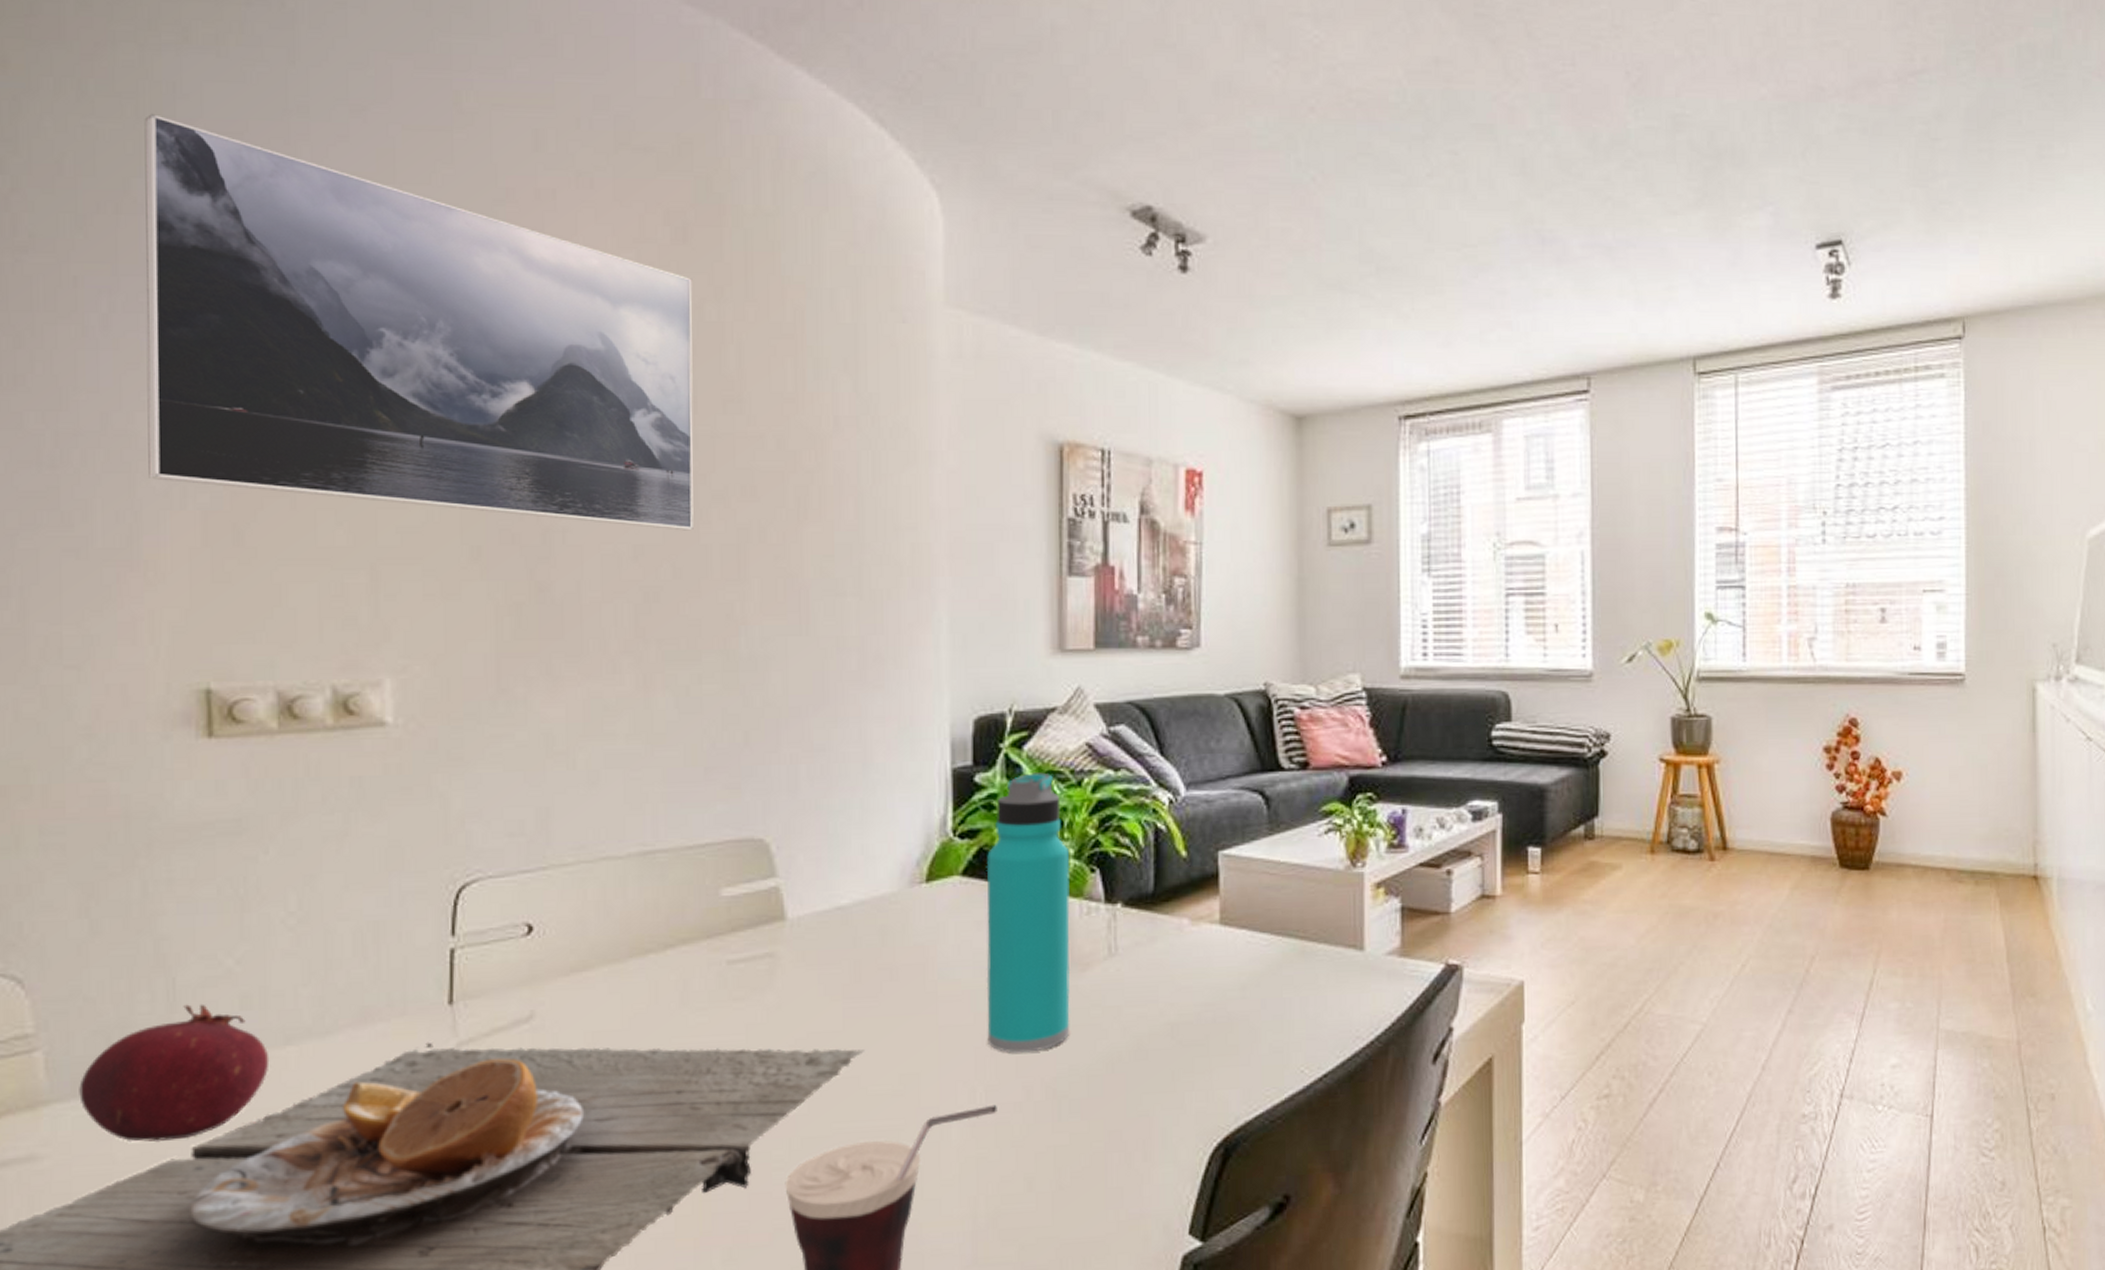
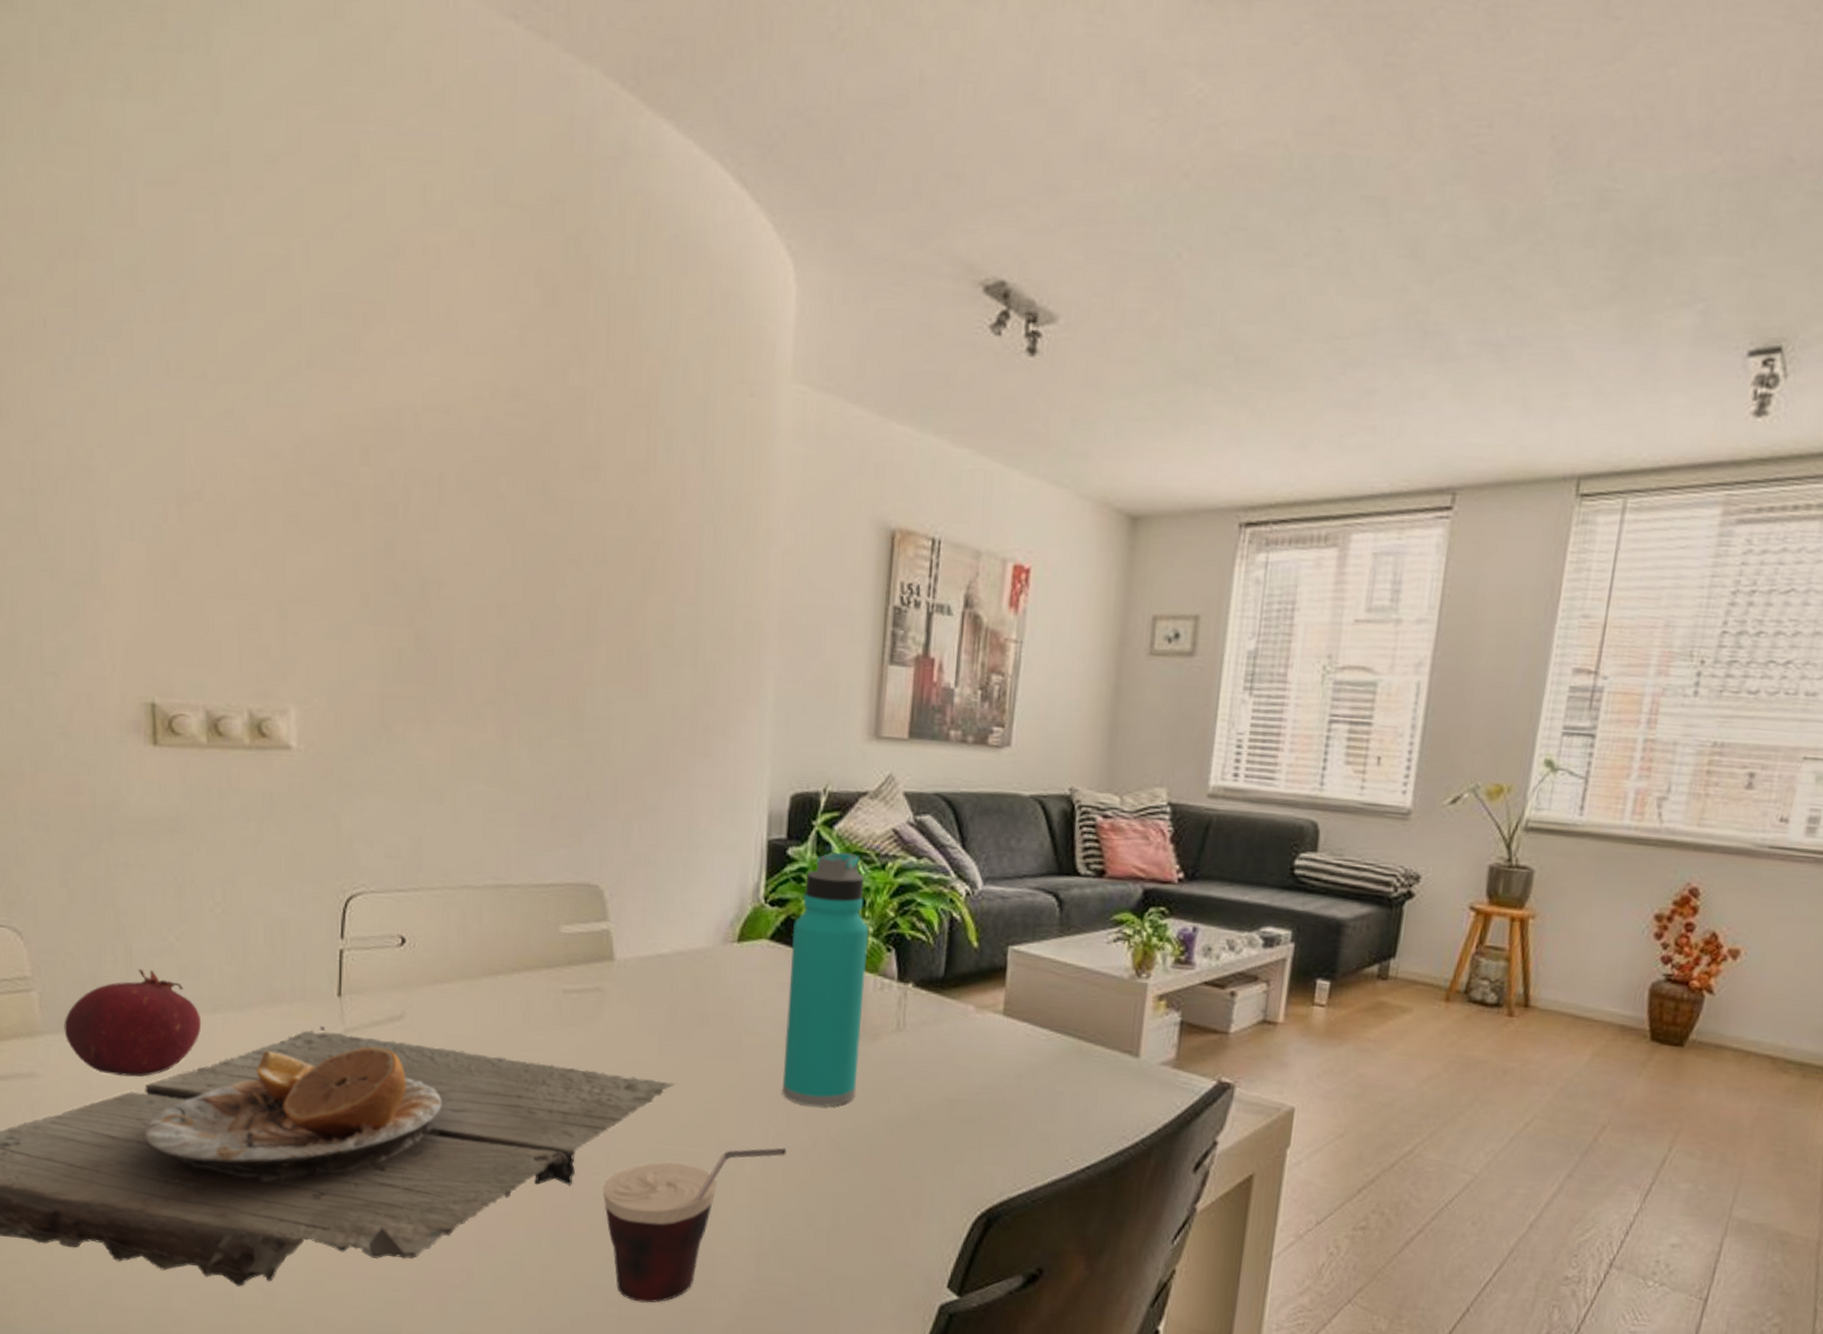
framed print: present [144,114,694,531] -> none [96,162,559,592]

